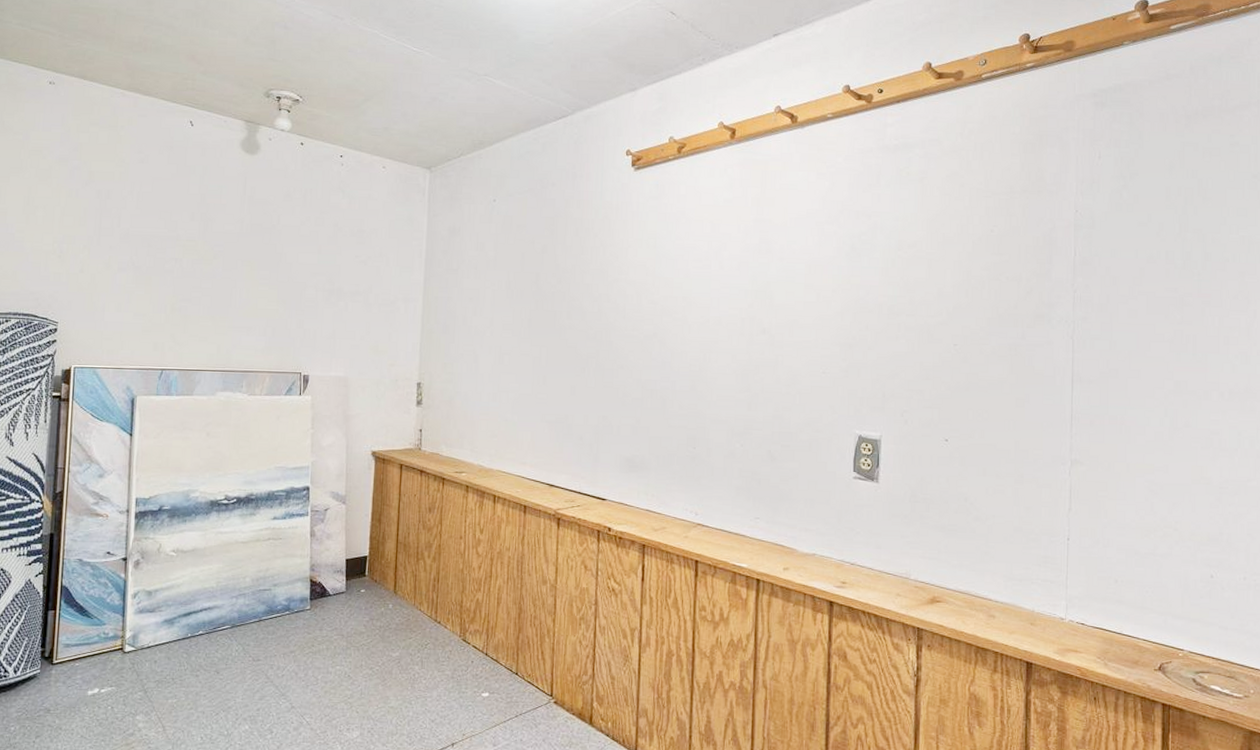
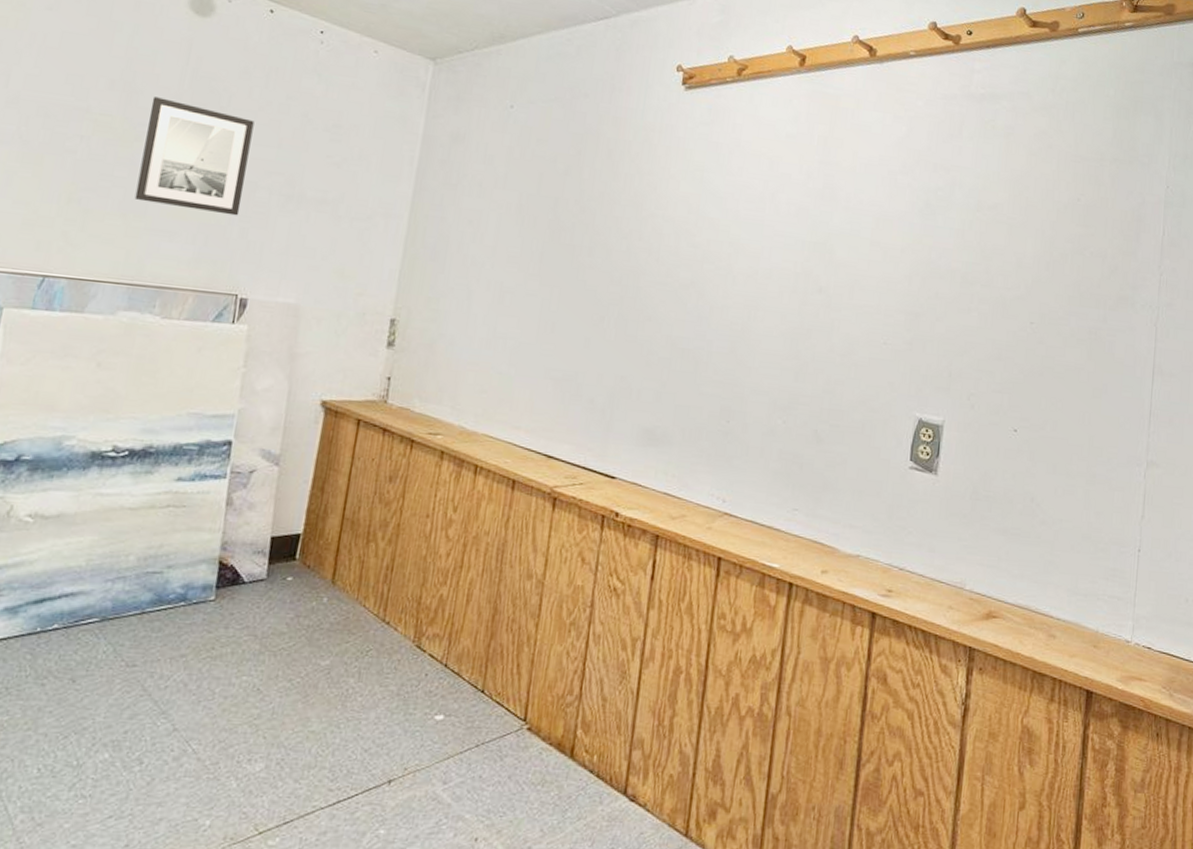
wall art: none [218,222,299,311] -> present [134,97,255,216]

